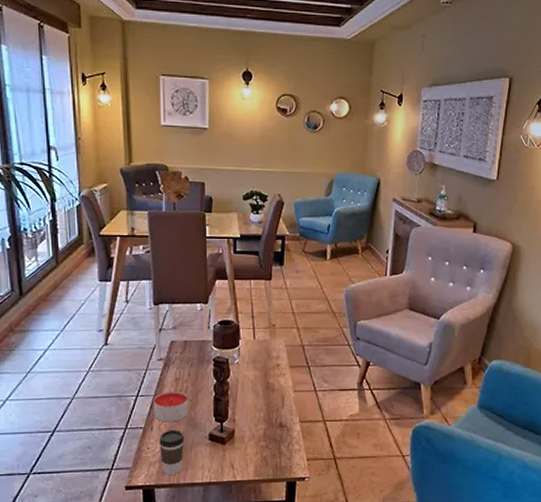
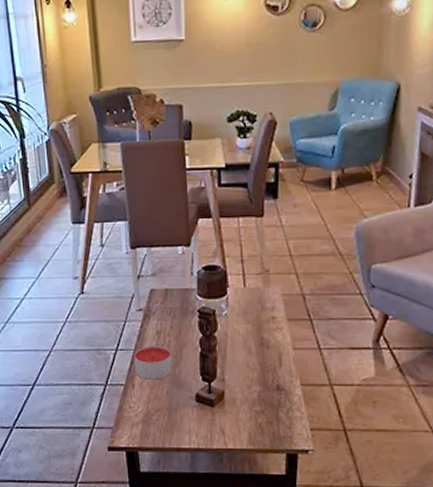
coffee cup: present [159,429,184,476] -> none [141,388,169,439]

